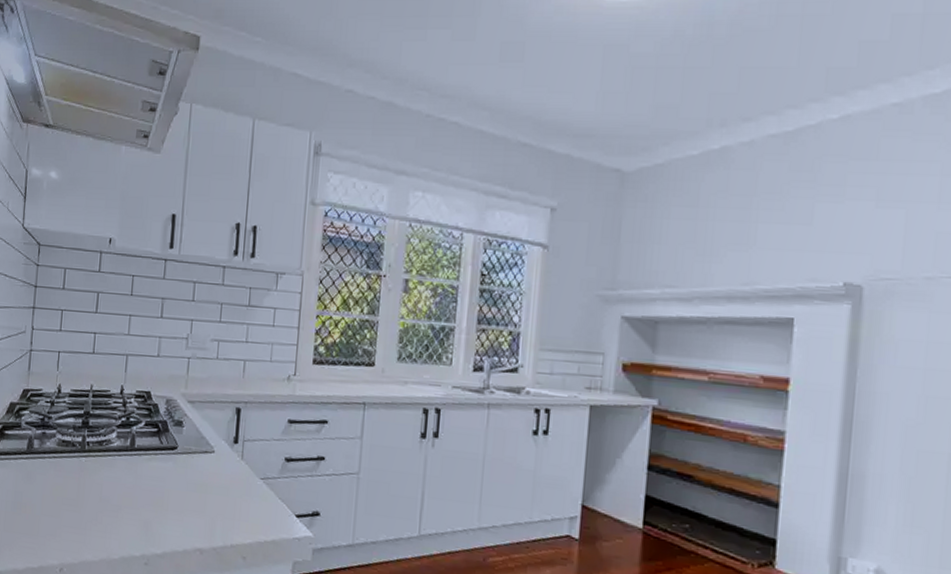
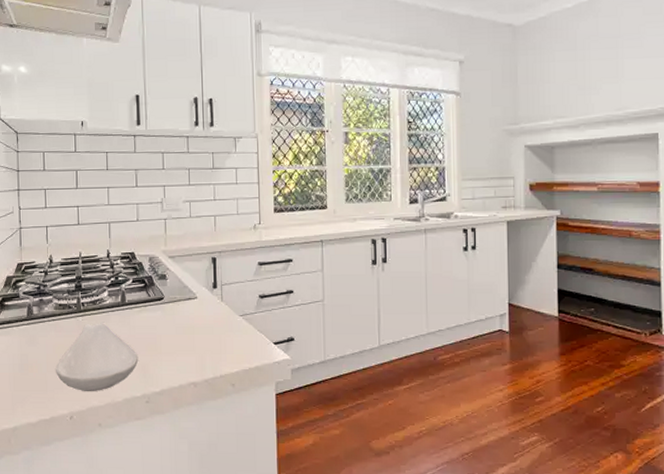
spoon rest: none [50,466,142,545] -> present [56,322,139,392]

